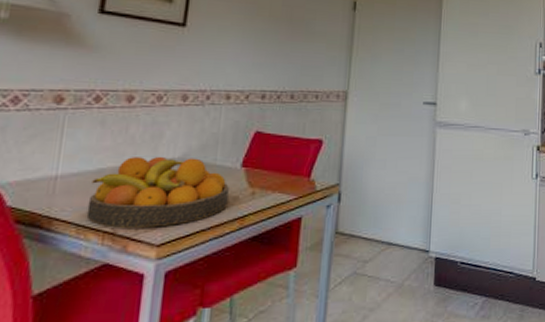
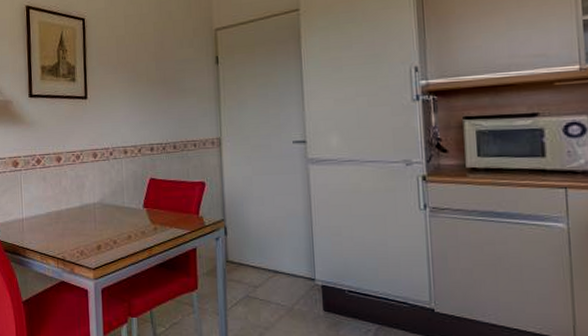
fruit bowl: present [86,156,229,229] -> none [44,201,137,257]

